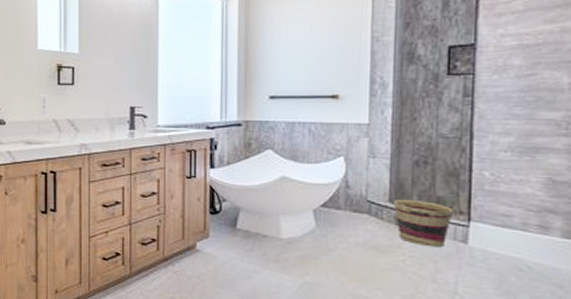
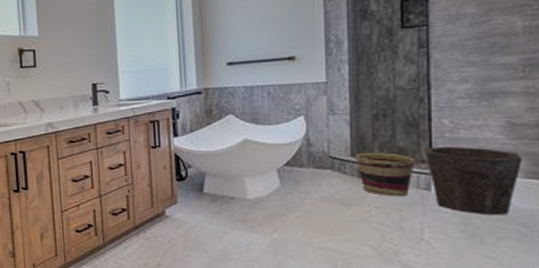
waste bin: none [463,198,560,274] -> present [424,146,522,216]

